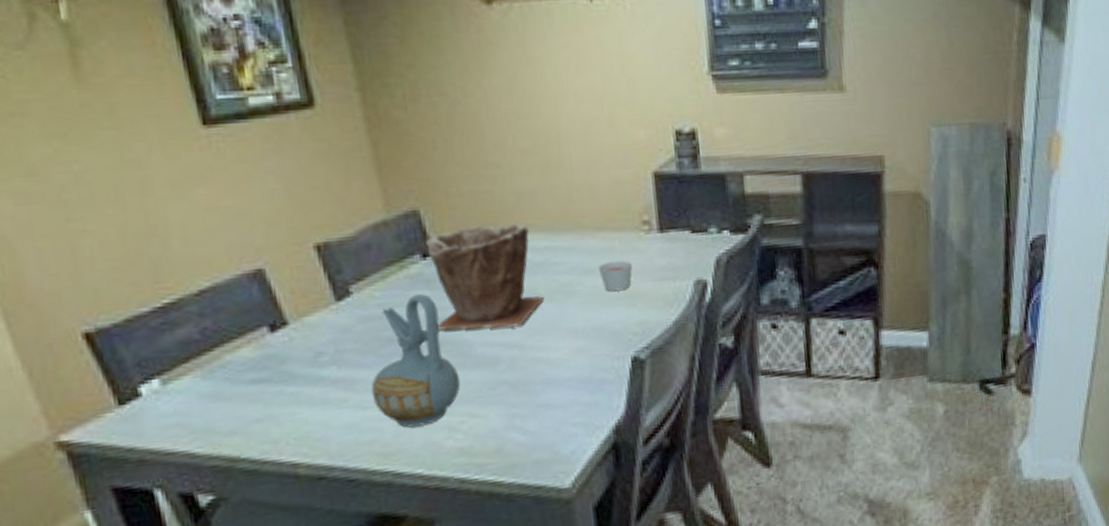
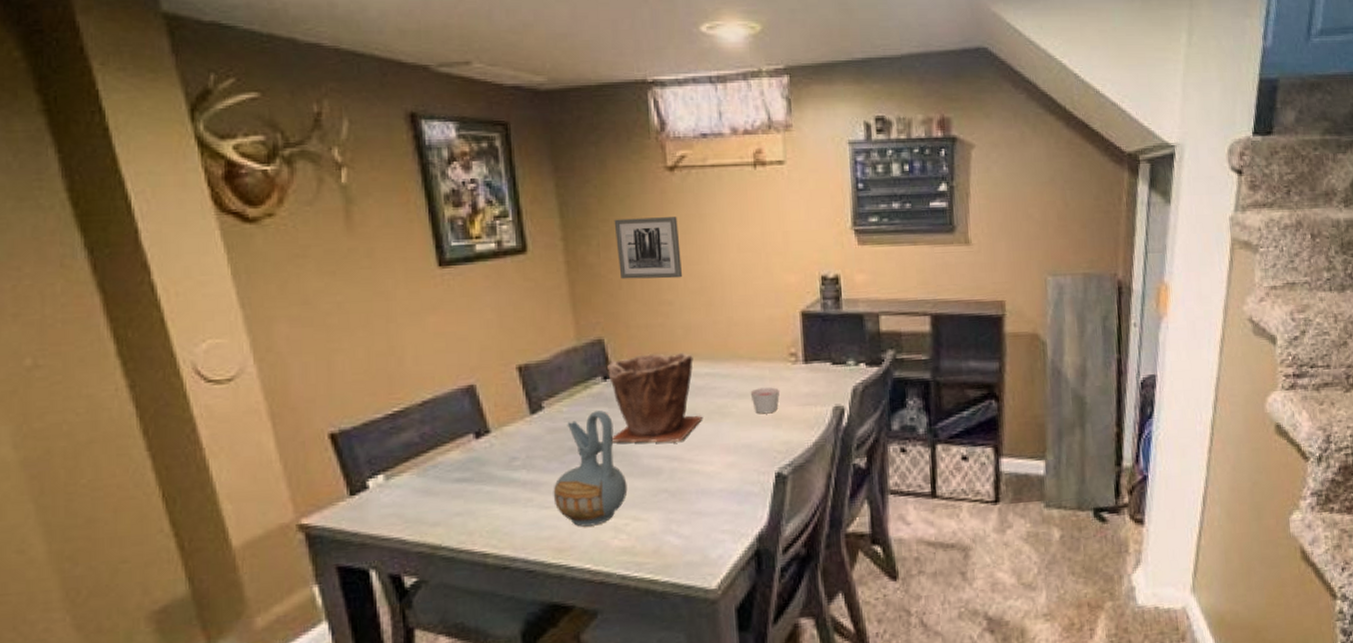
wall art: none [421,61,510,138] -> present [614,217,682,280]

